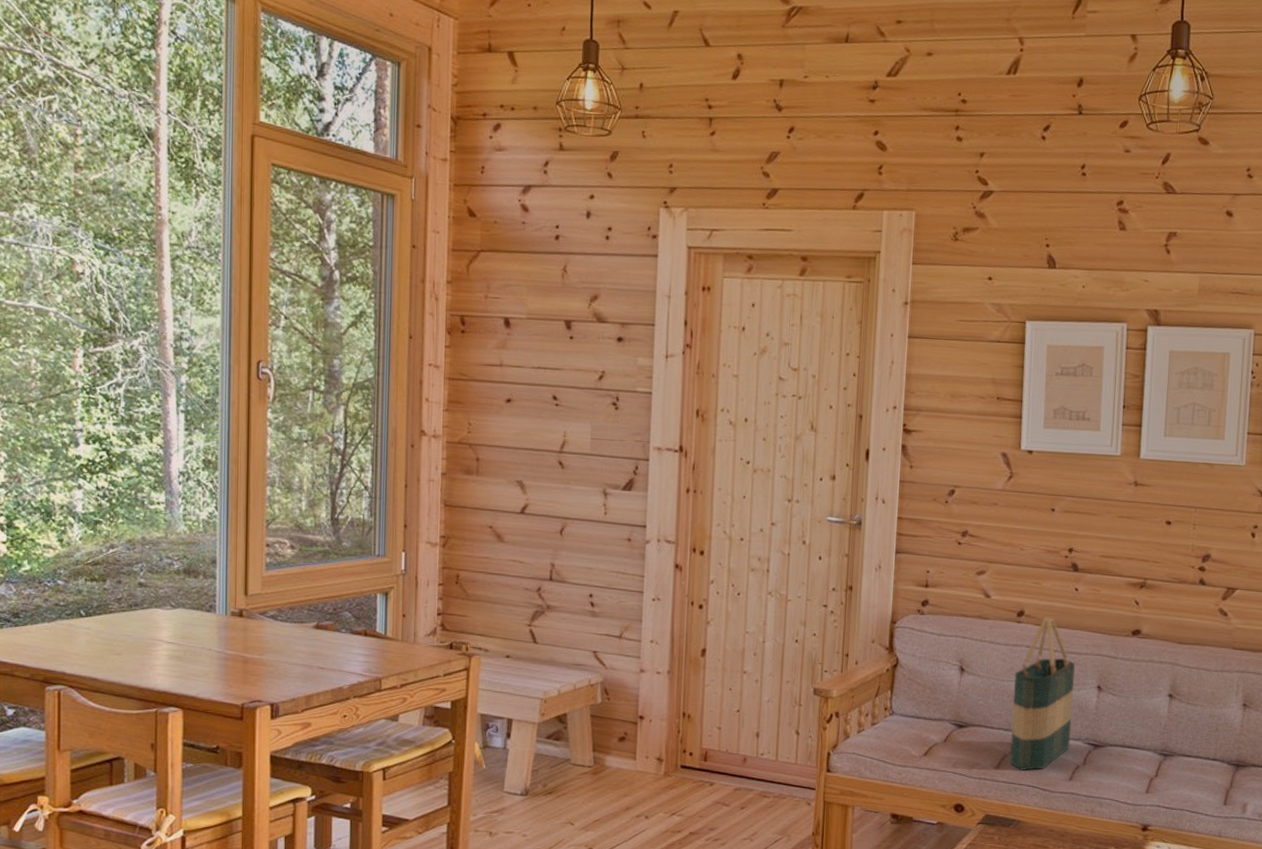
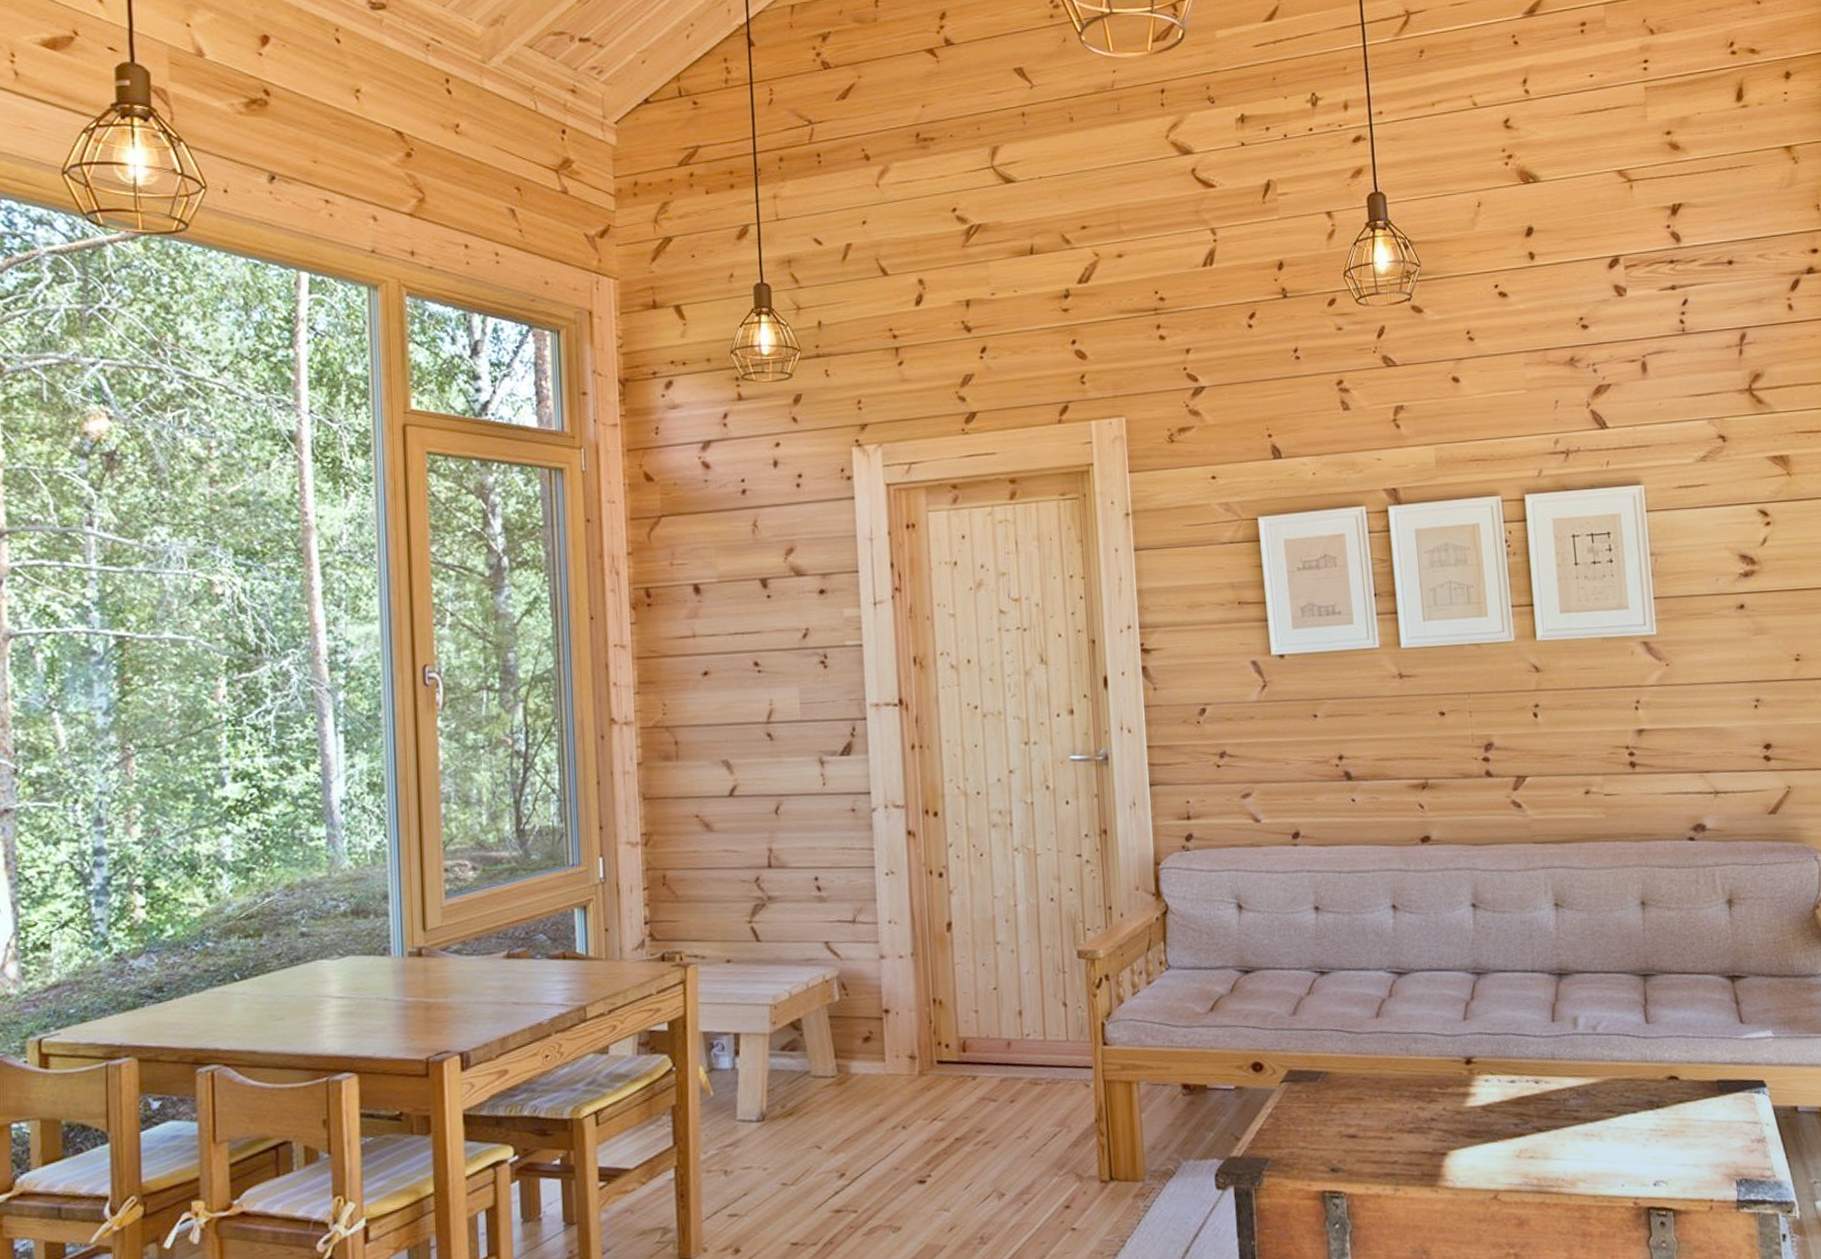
tote bag: present [1010,617,1075,771] -> none [1298,834,1372,1013]

